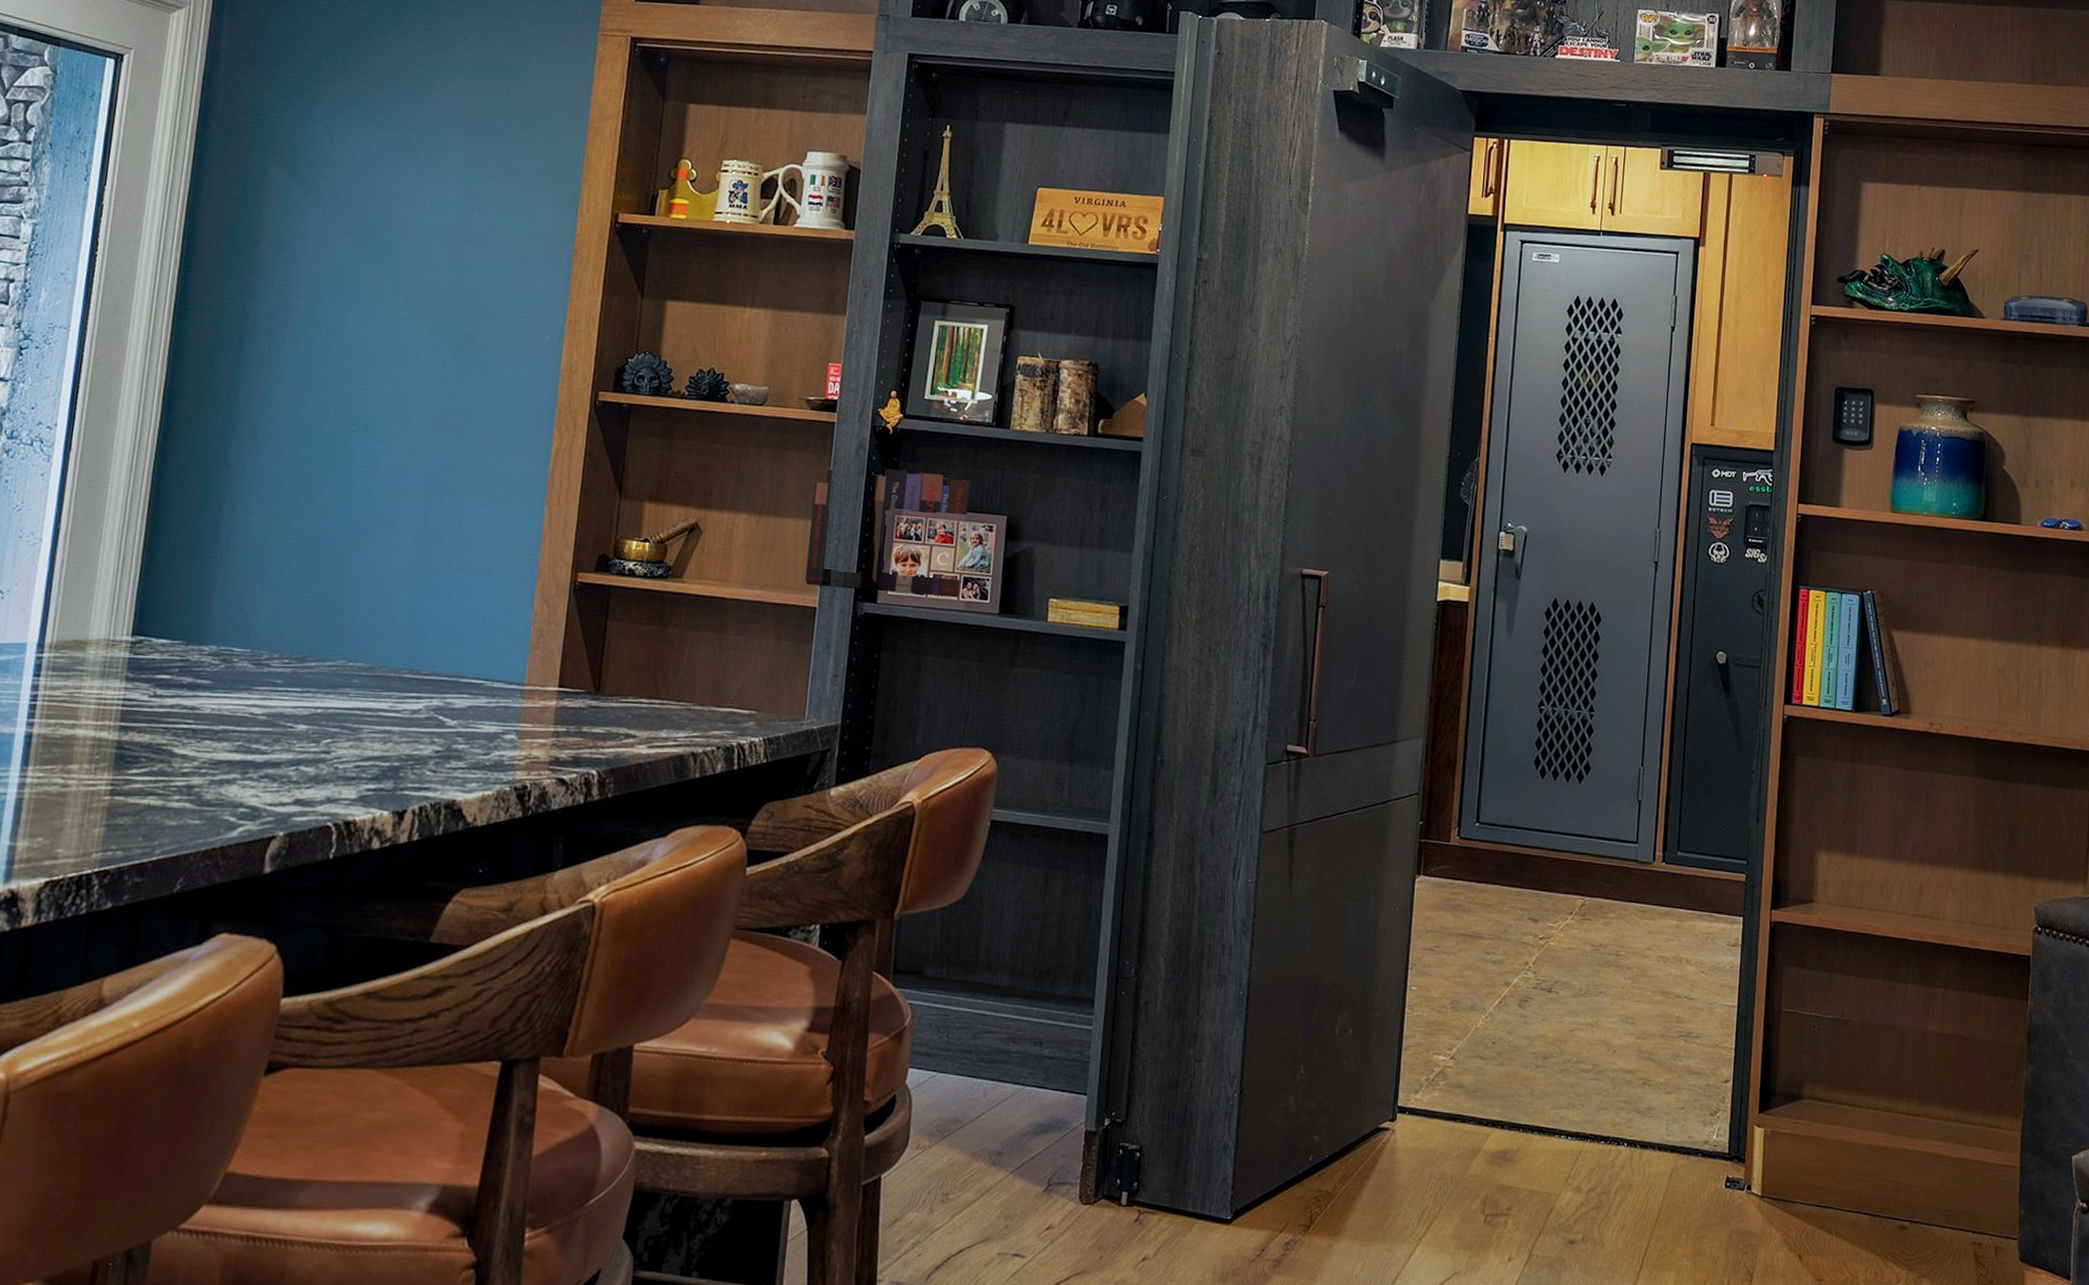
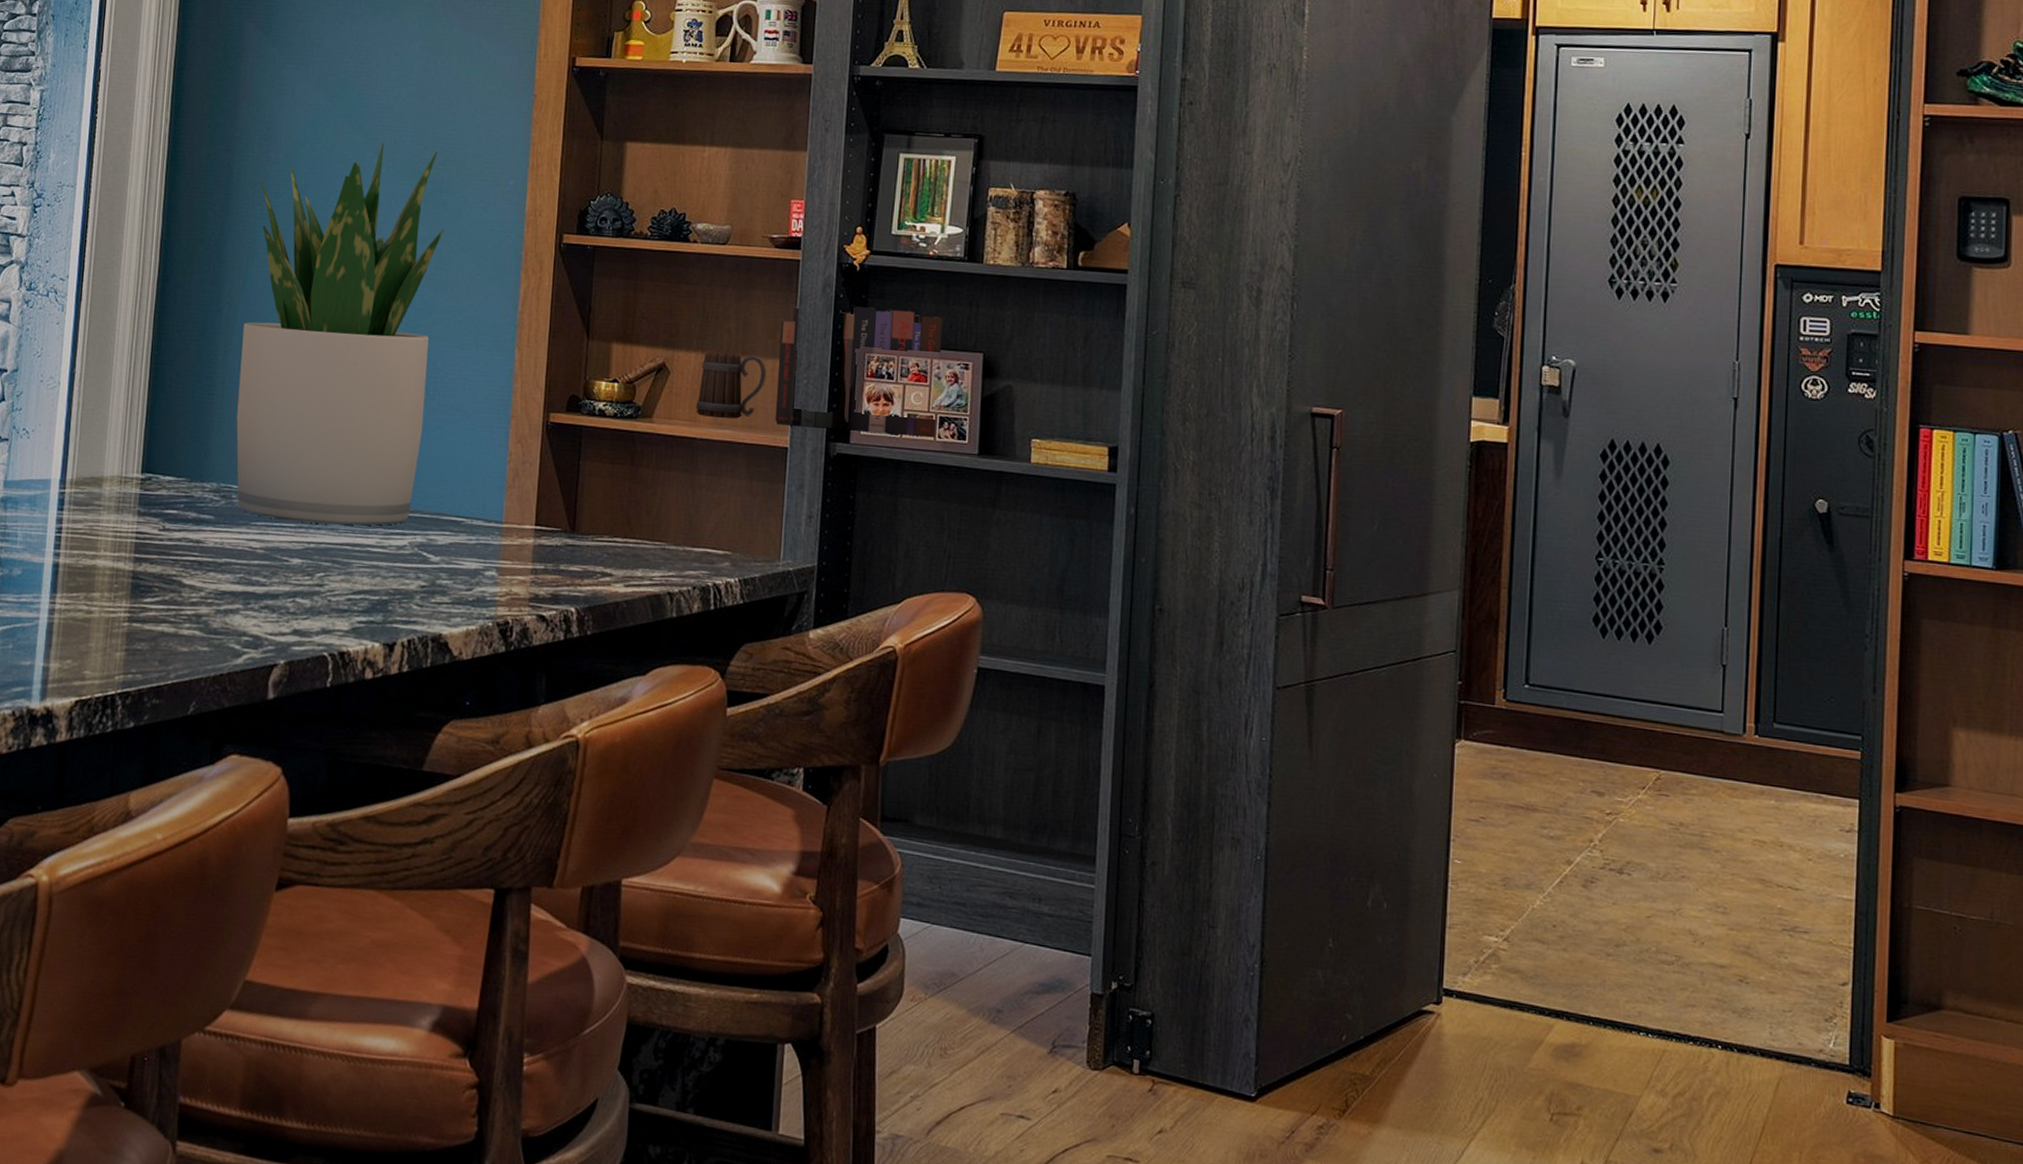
planter: none [238,292,475,690] -> present [236,142,444,526]
beer mug: none [727,511,799,579] -> present [696,351,767,419]

